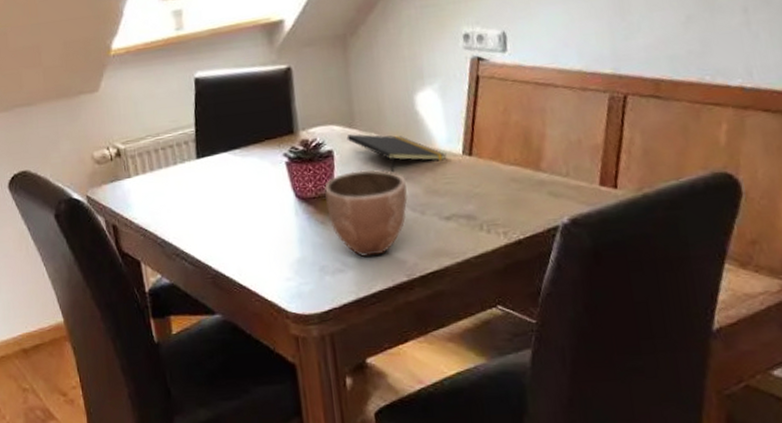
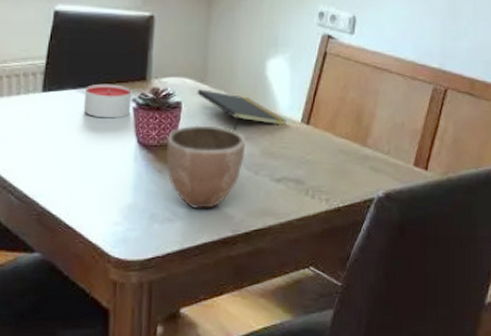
candle: none [236,141,283,177] -> present [84,83,132,119]

